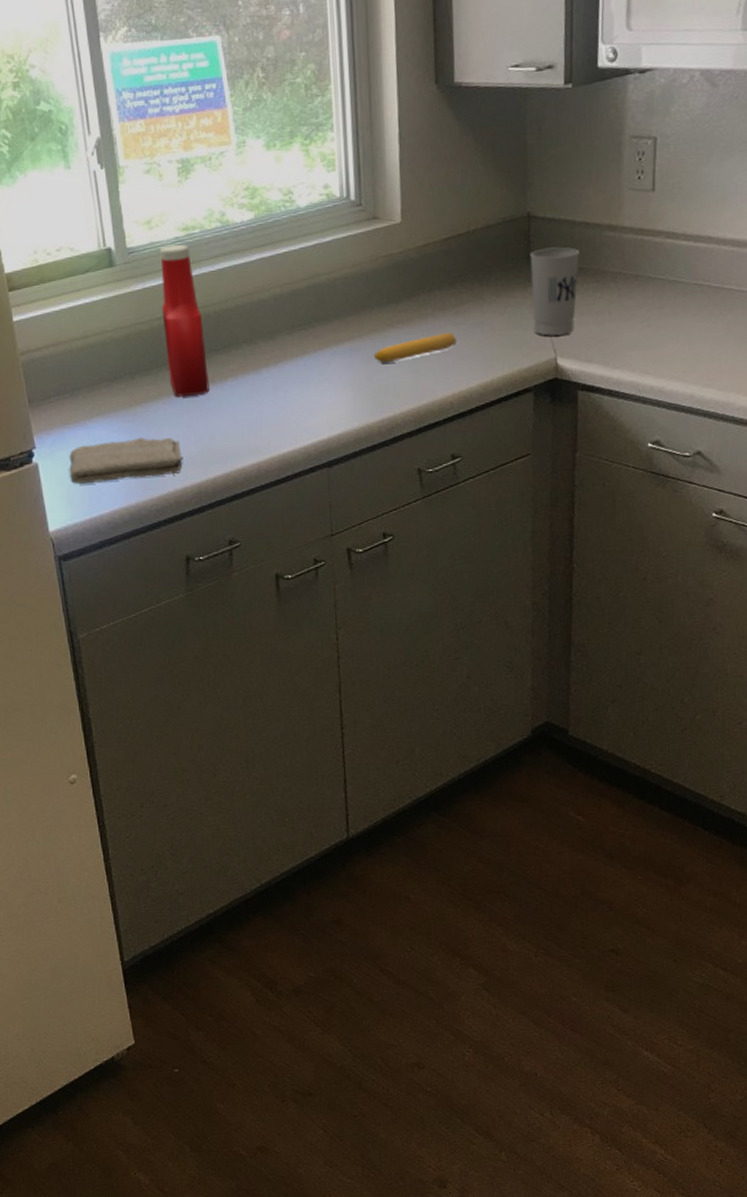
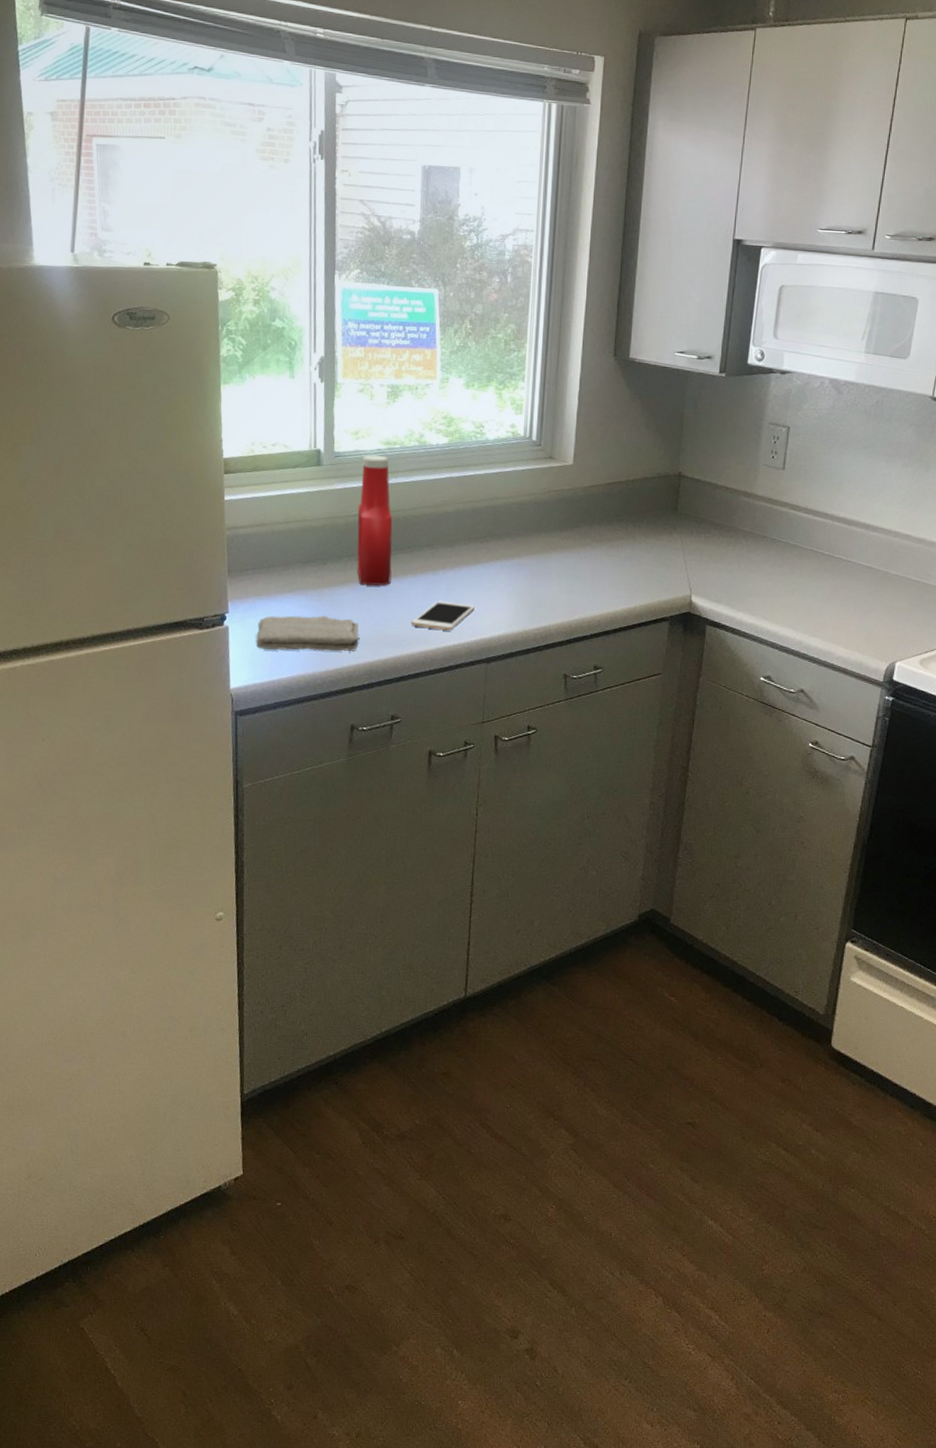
cell phone: none [237,402,308,437] -> present [410,600,475,630]
banana: present [373,331,457,363] -> none [537,561,609,580]
cup: present [530,247,580,336] -> none [674,503,719,577]

